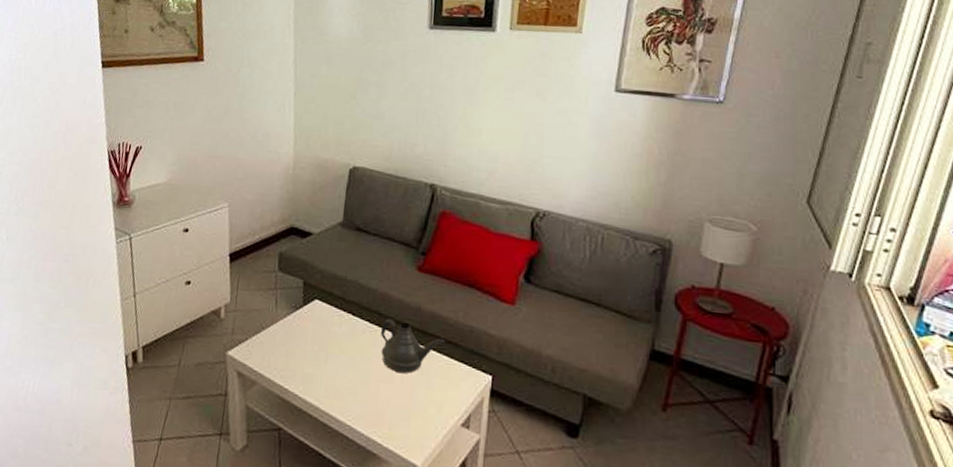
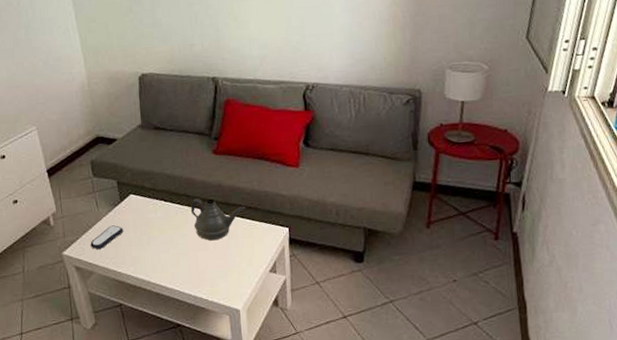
remote control: none [259,331,300,357] -> present [90,225,123,249]

